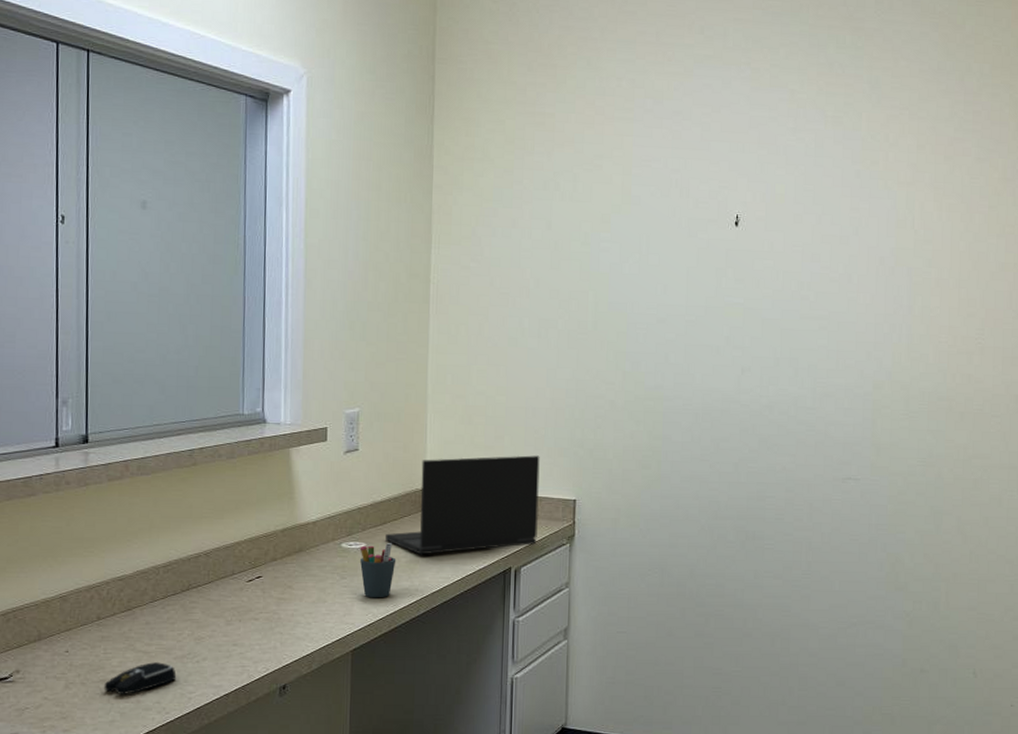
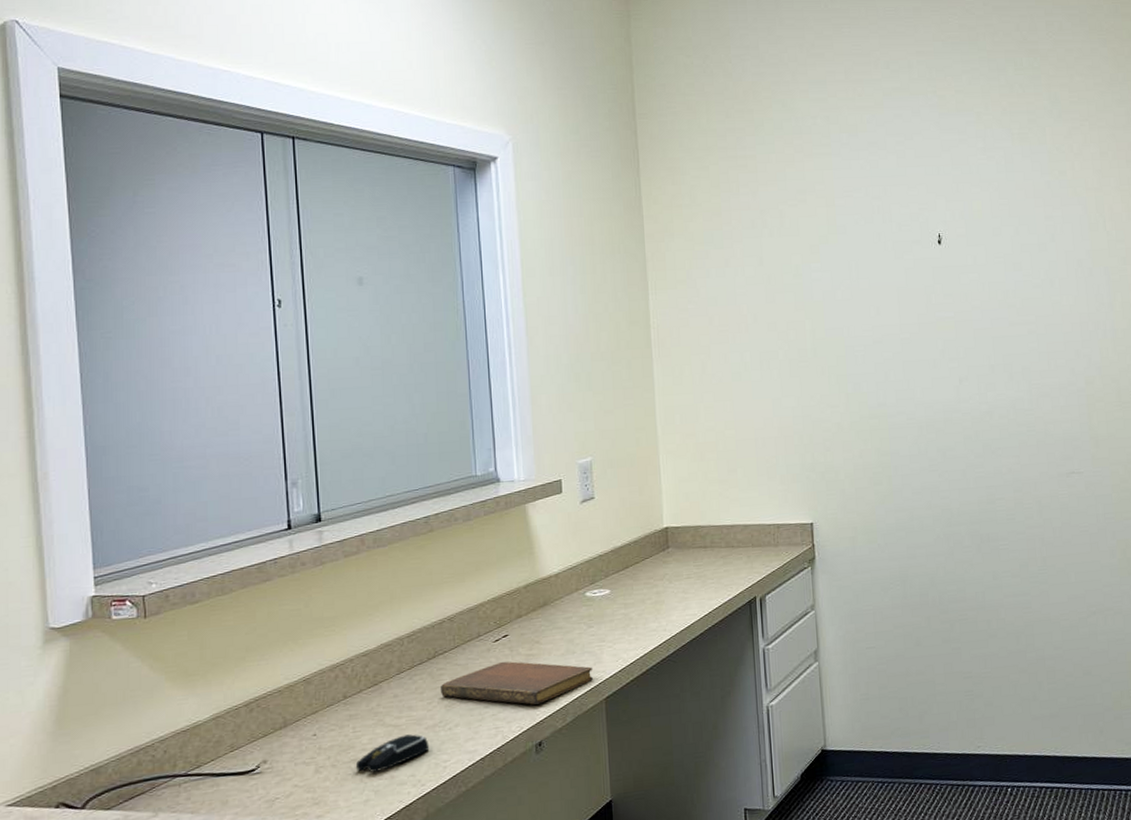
notebook: none [192,602,342,648] -> present [441,661,593,705]
pen holder: present [360,543,396,598] -> none [604,586,642,644]
laptop: present [384,455,540,555] -> none [628,484,779,595]

